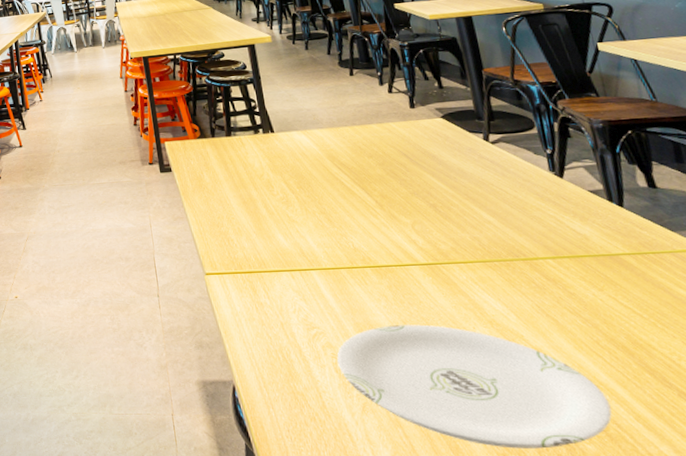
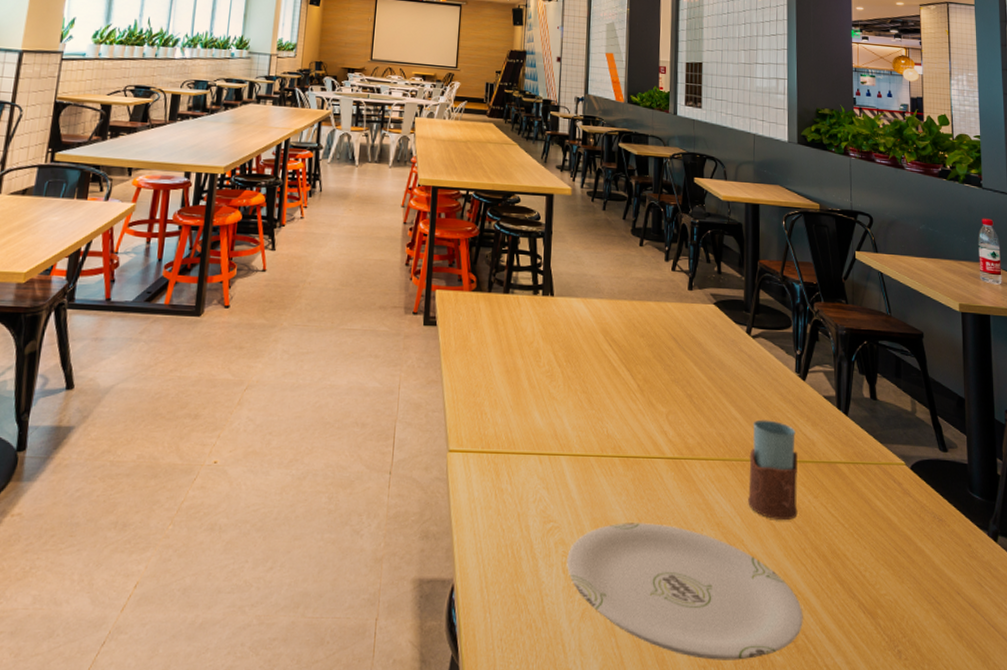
drinking glass: none [509,219,582,315] -> present [748,419,798,521]

